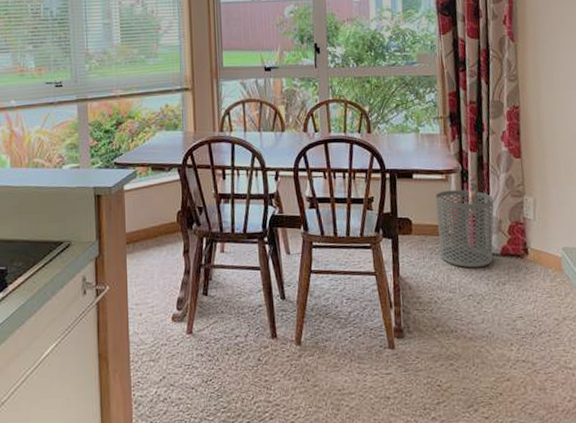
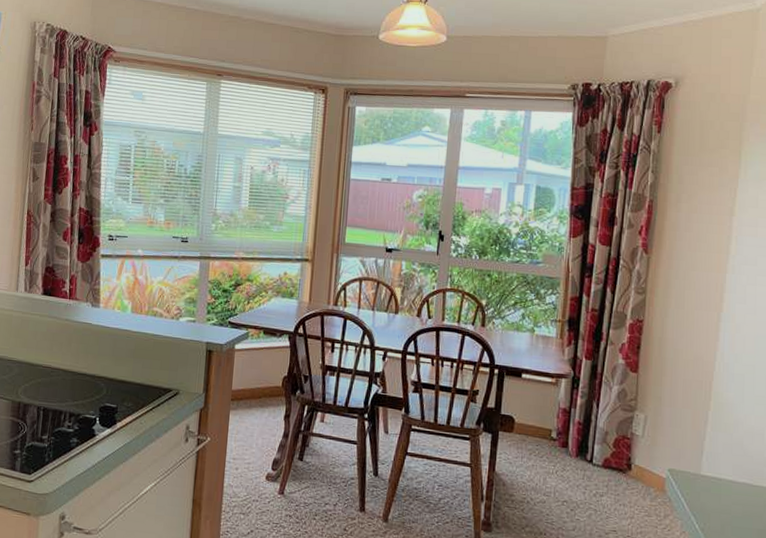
waste bin: present [436,189,494,268] -> none [539,394,603,476]

